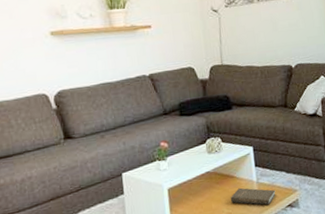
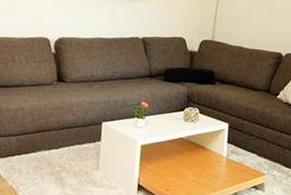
book: present [230,187,276,205] -> none [197,159,243,182]

